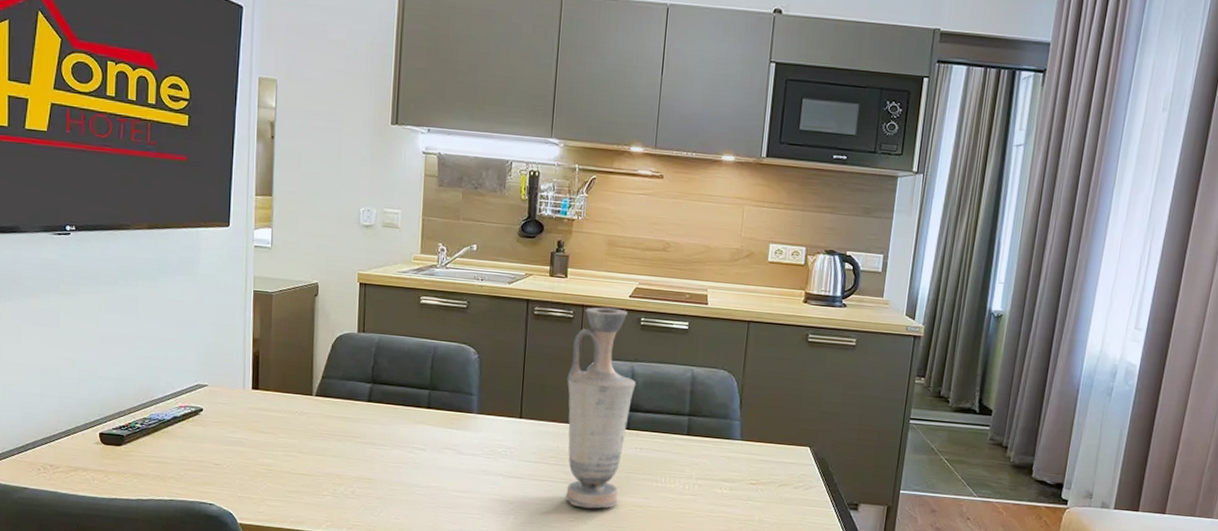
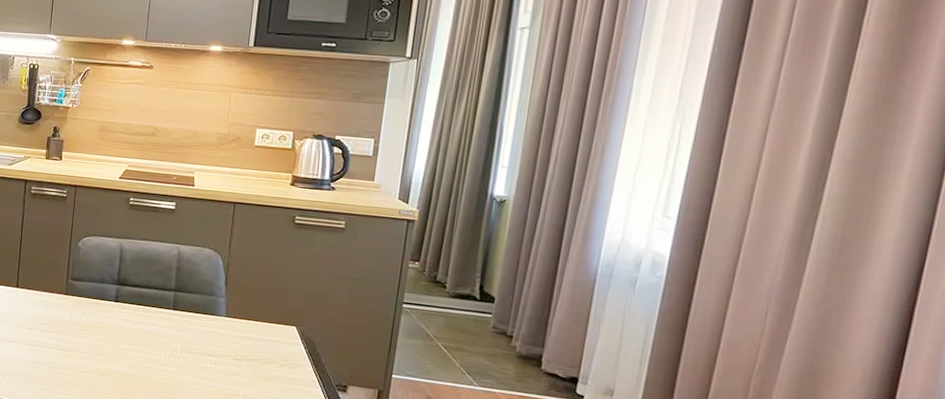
vase: present [566,307,636,509] -> none [57,187,124,375]

